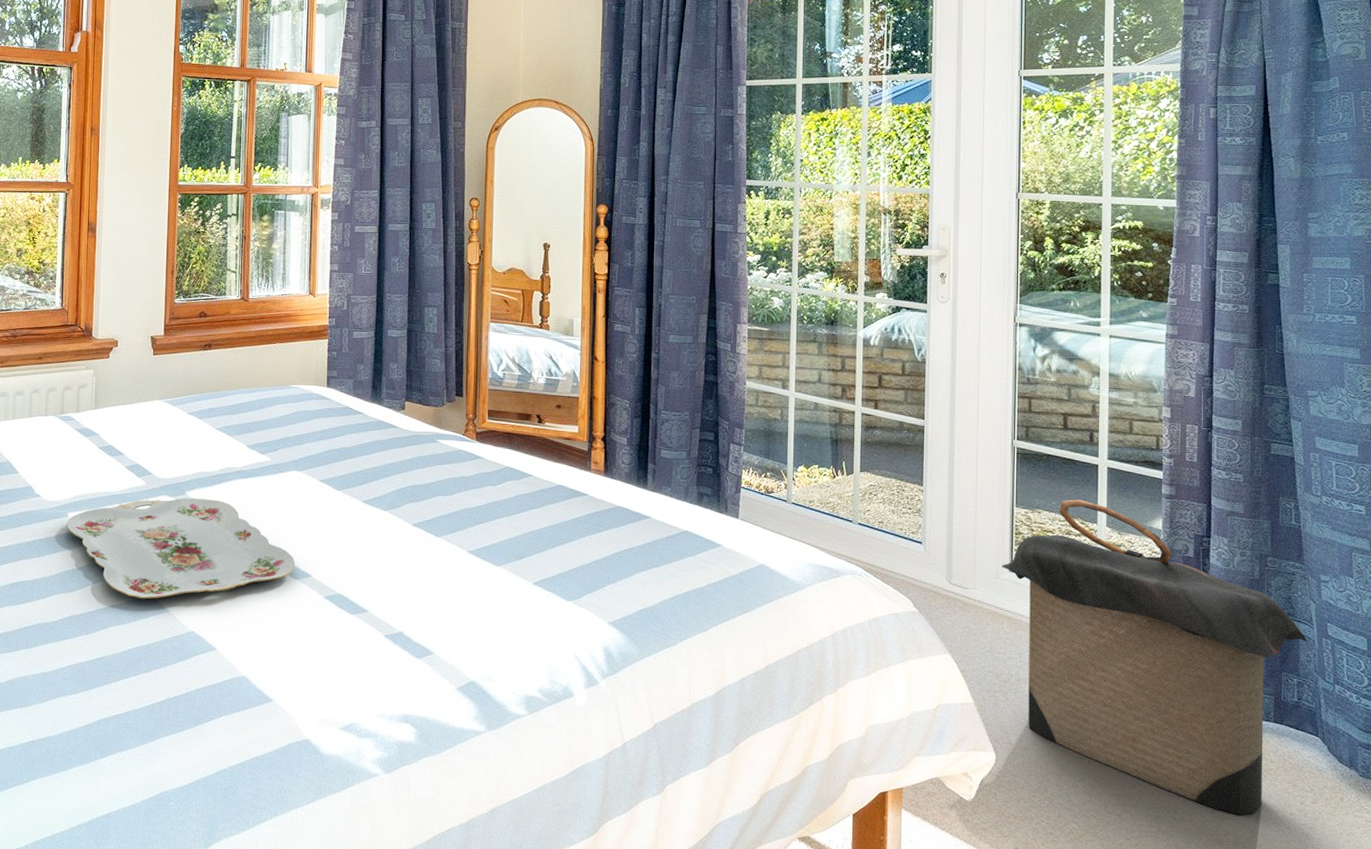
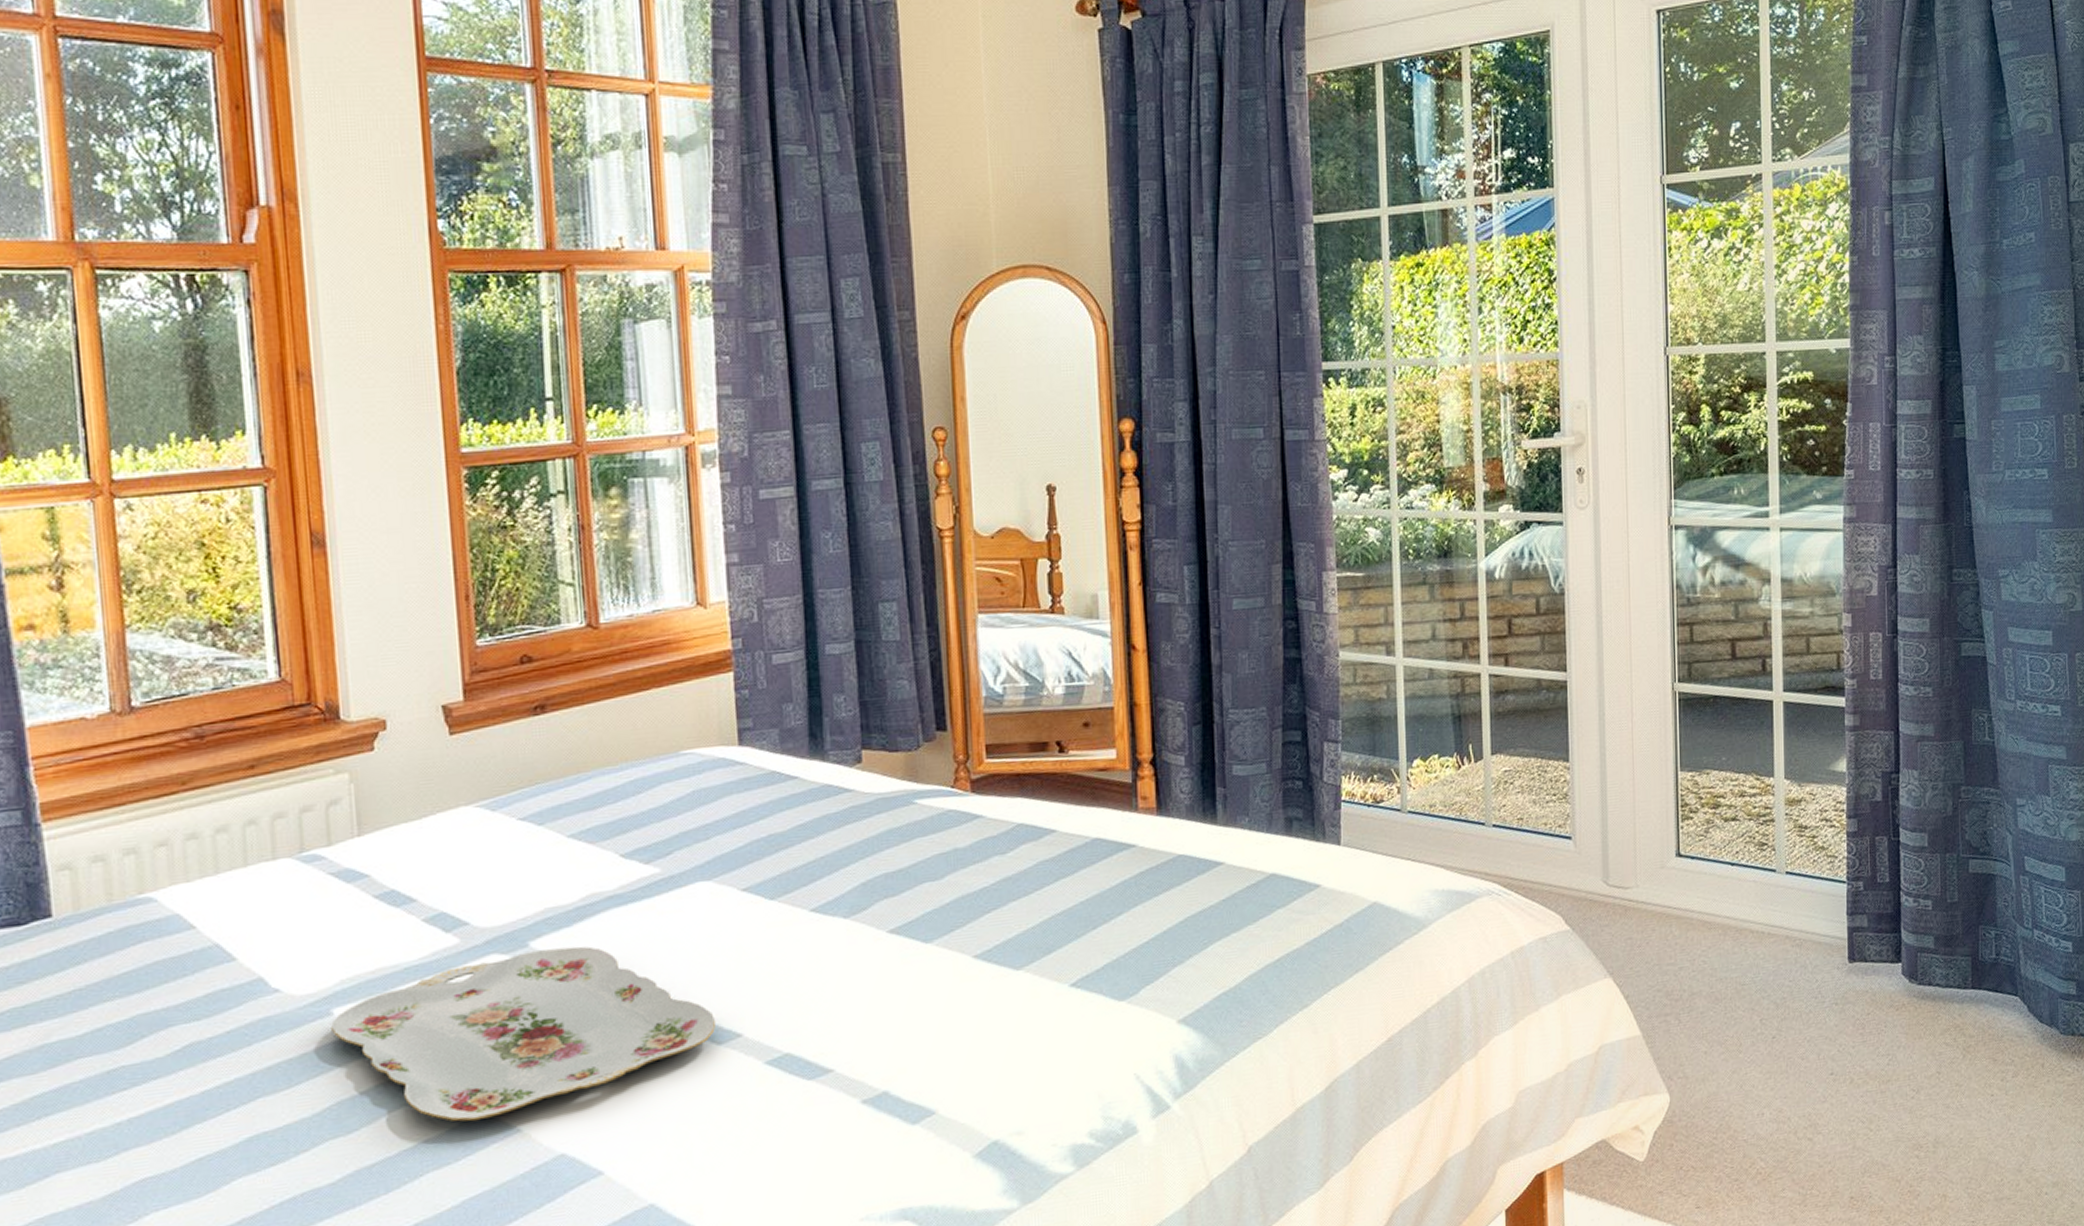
laundry hamper: present [1001,499,1307,815] -> none [1666,748,2004,1110]

